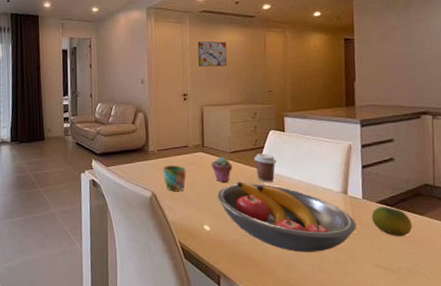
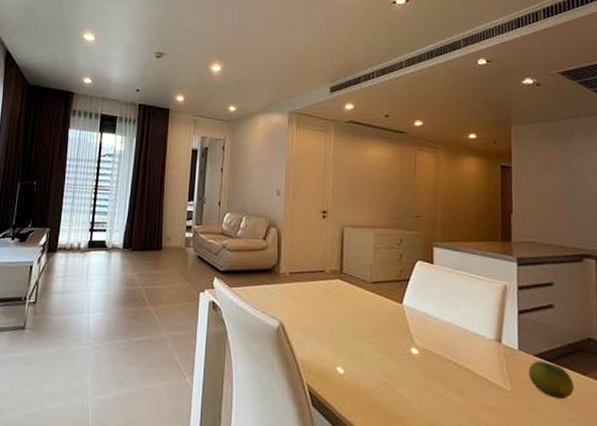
mug: present [163,165,186,192] -> none [294,291,320,324]
wall art: present [197,41,228,67] -> none [342,154,374,184]
potted succulent: present [211,156,233,184] -> none [349,286,374,319]
fruit bowl: present [218,182,356,252] -> none [355,318,511,411]
coffee cup: present [254,153,276,182] -> none [397,287,423,321]

